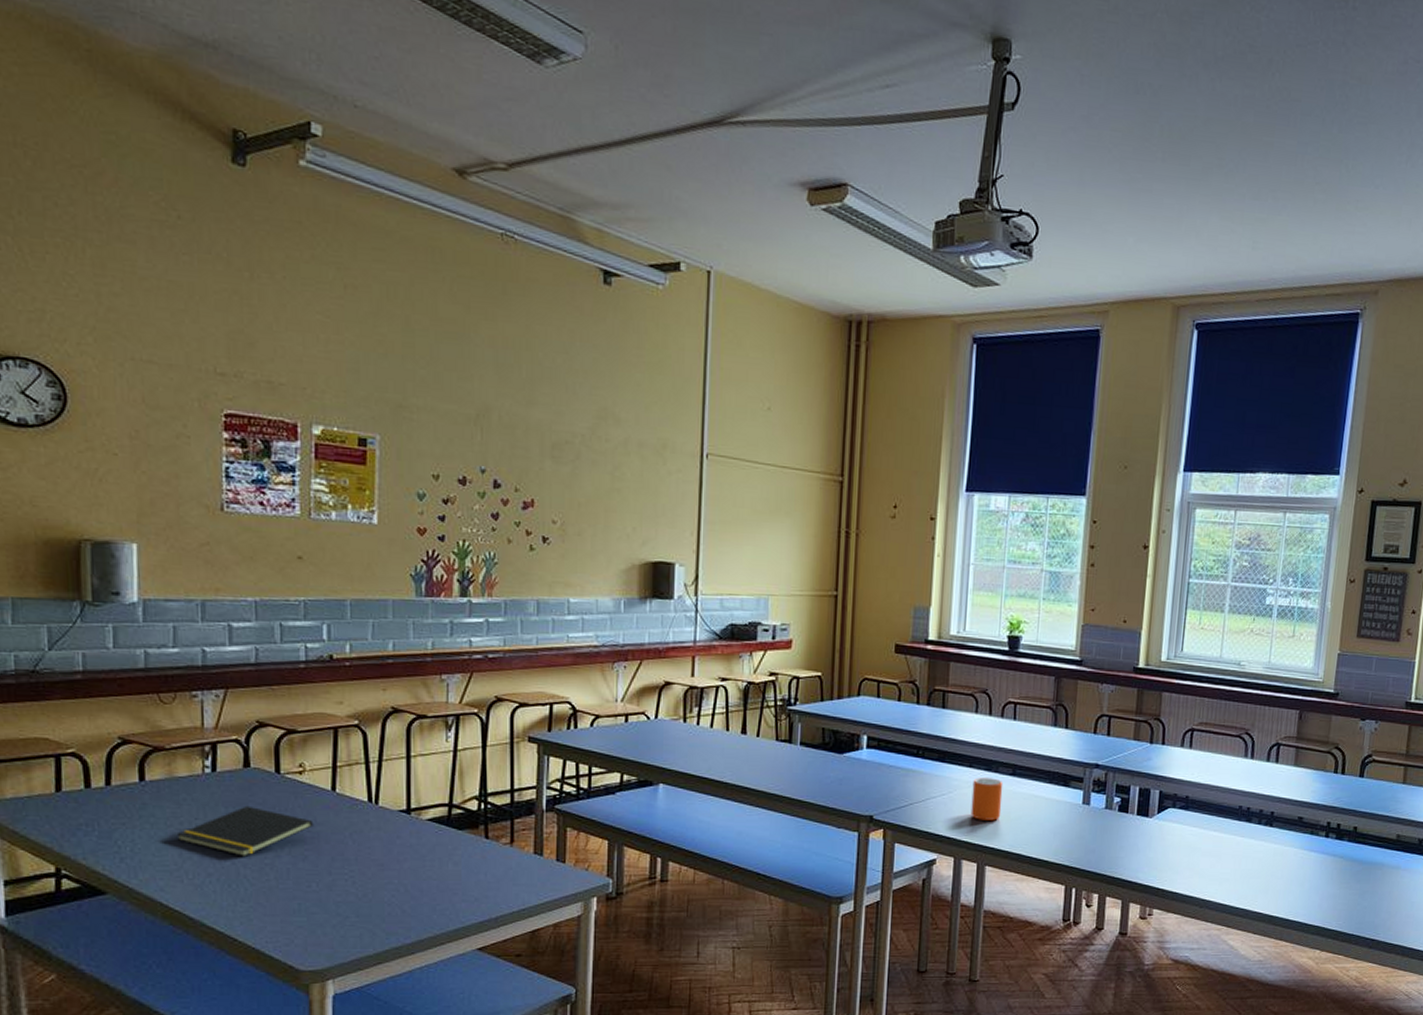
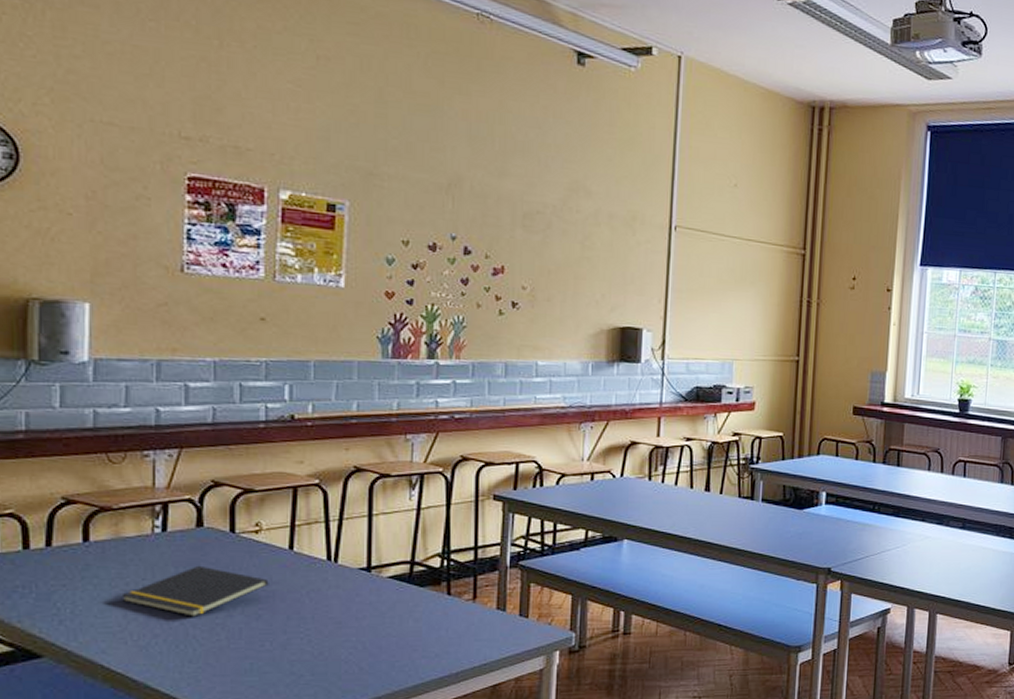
mug: present [970,777,1003,821] -> none [923,531,954,571]

